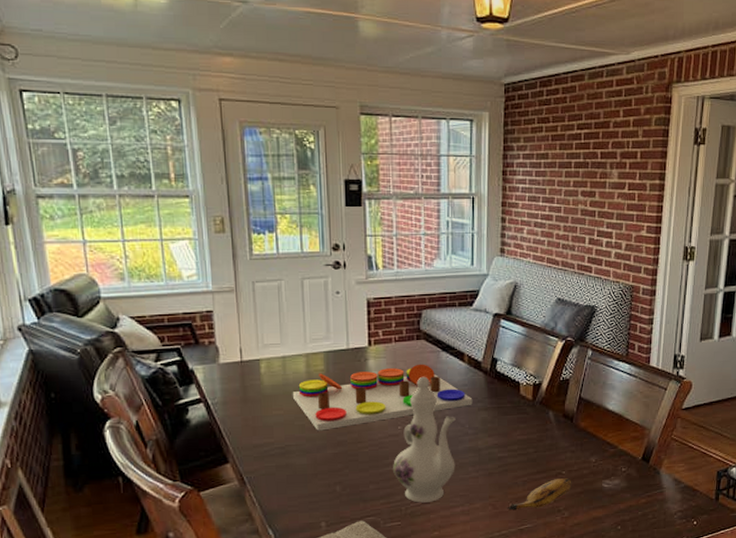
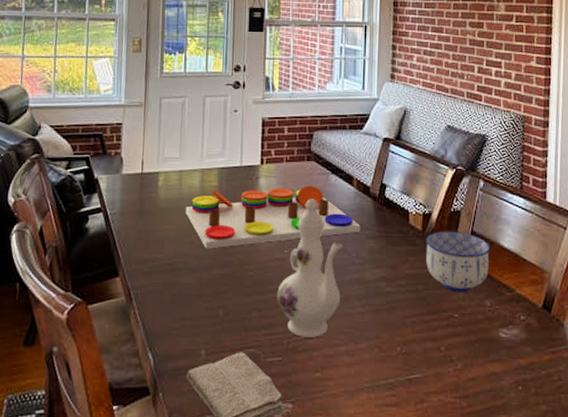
banana: present [507,478,572,511] -> none [394,322,465,356]
bowl: none [536,398,597,453] -> present [426,231,491,293]

